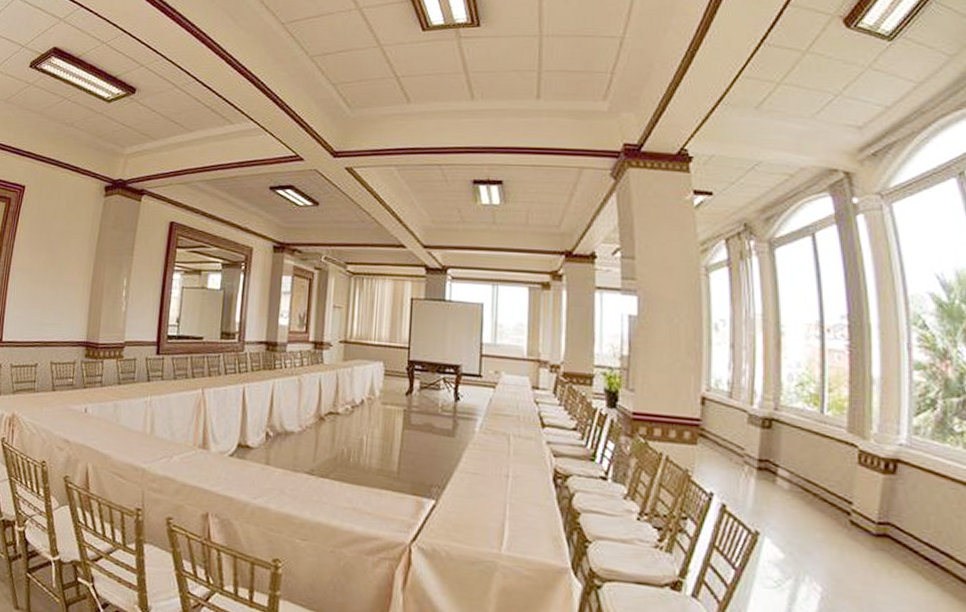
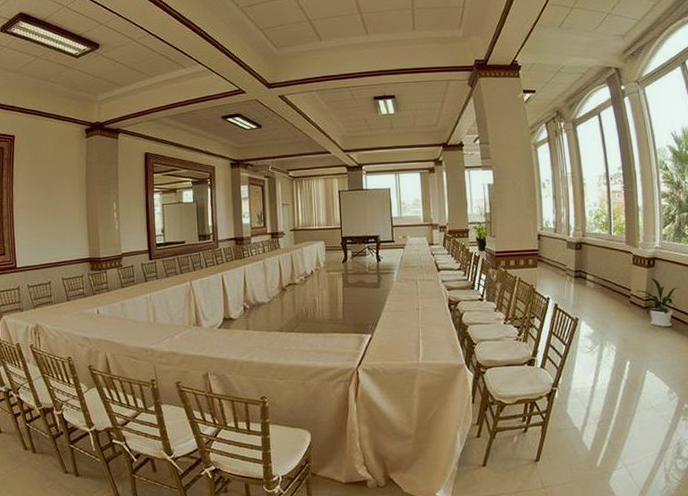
house plant: none [862,489,940,572] -> present [636,277,680,327]

